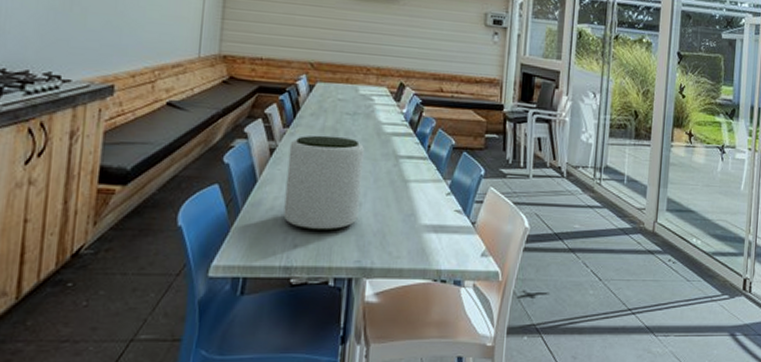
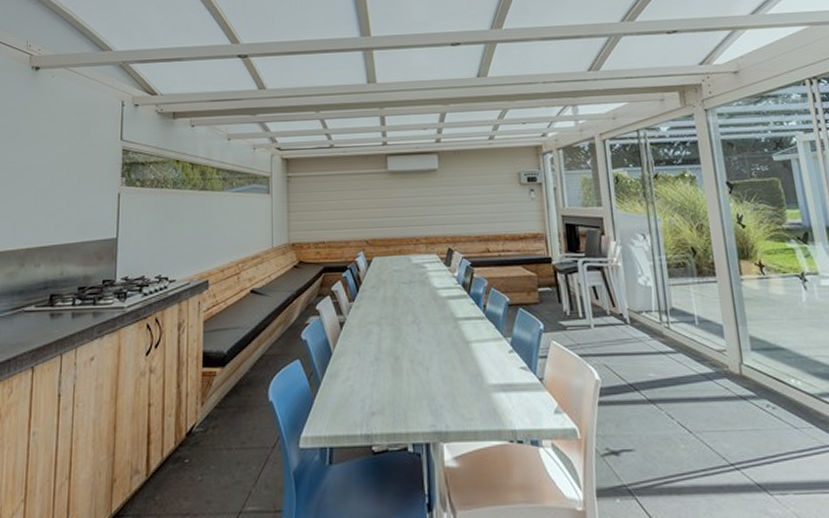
plant pot: present [283,135,364,231] -> none [356,305,427,397]

